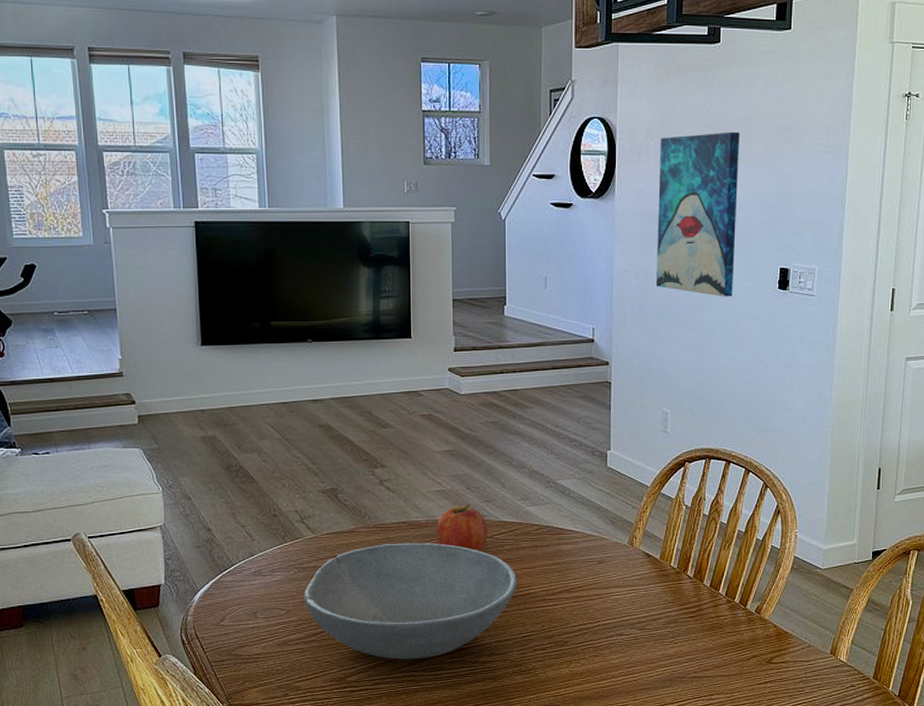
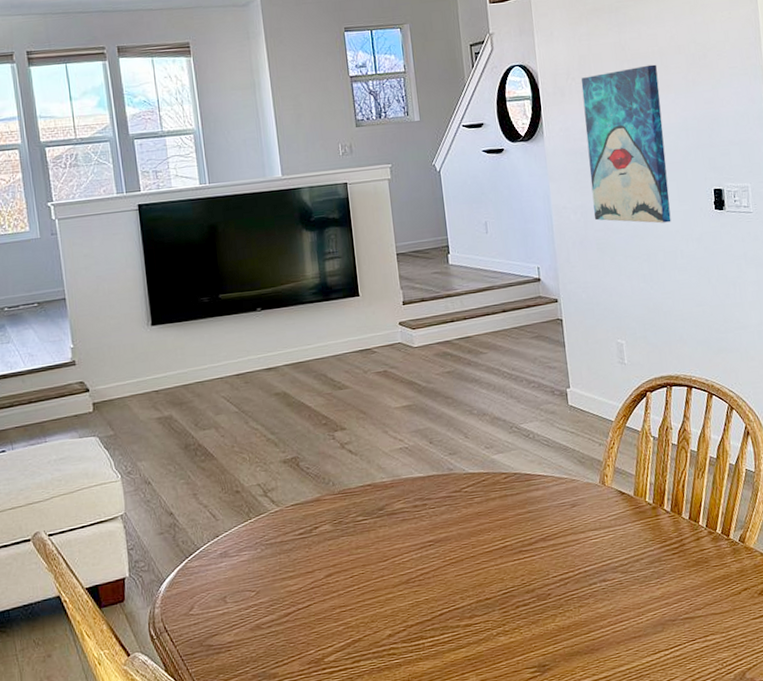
bowl: present [304,542,517,660] -> none [273,503,491,633]
fruit: present [436,504,487,552] -> none [402,458,456,508]

